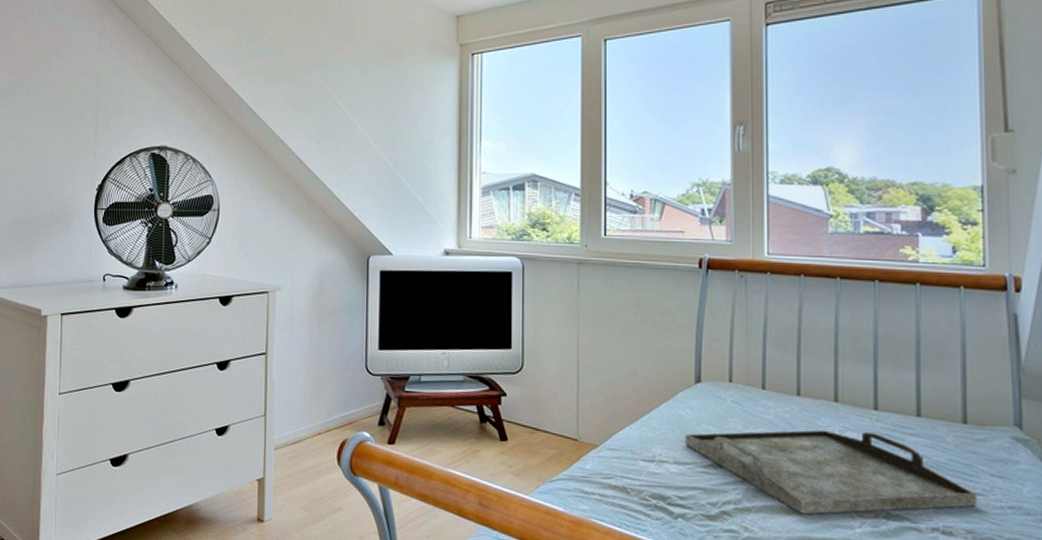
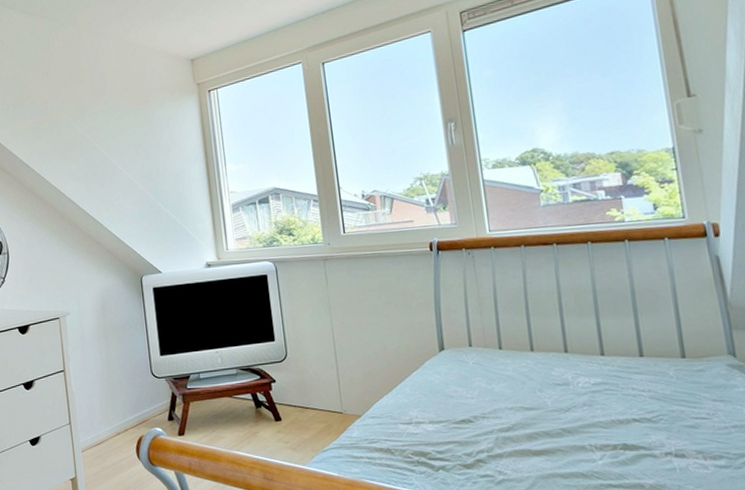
serving tray: present [685,429,978,515] -> none [436,375,704,454]

